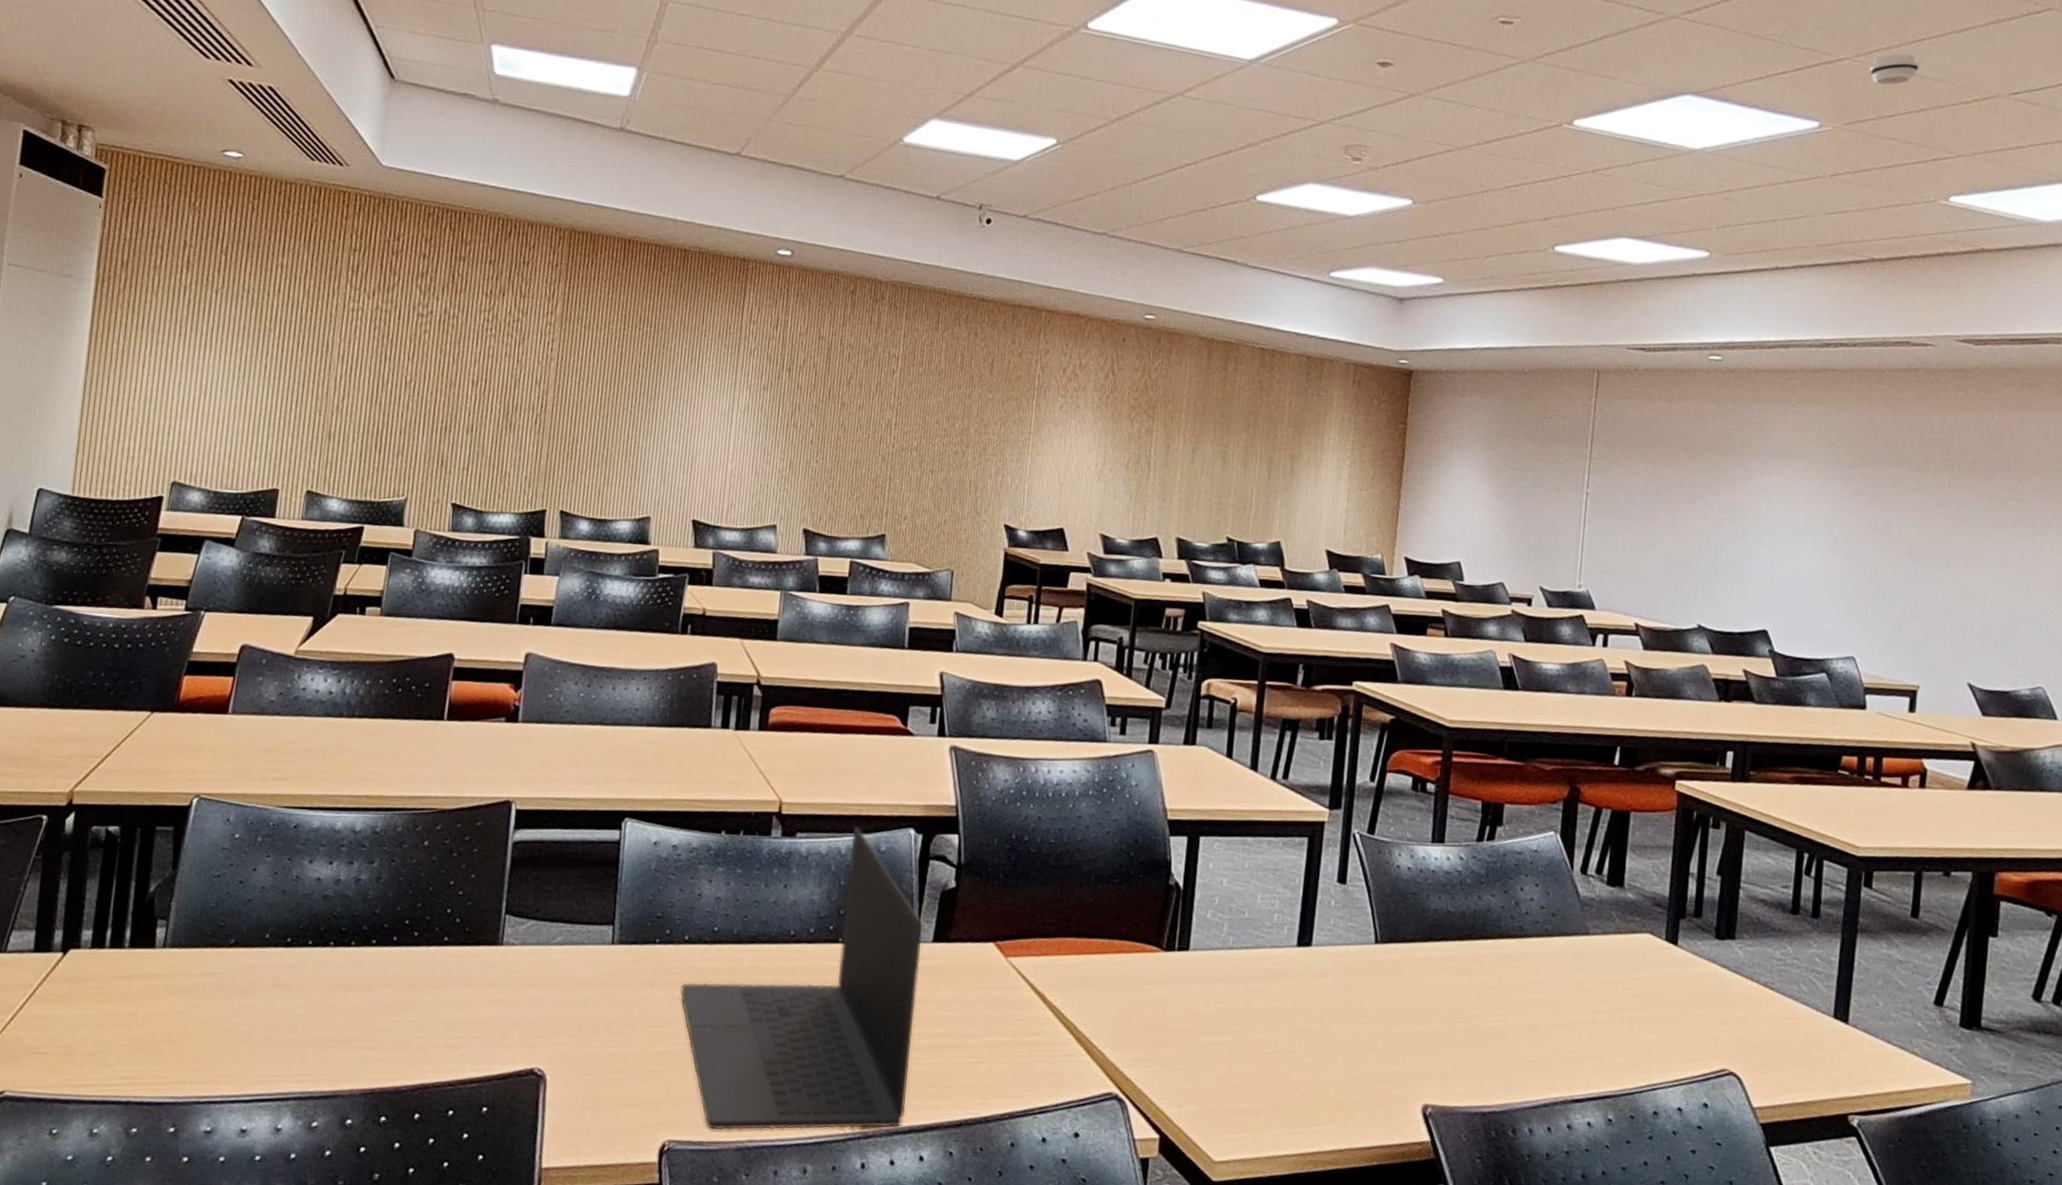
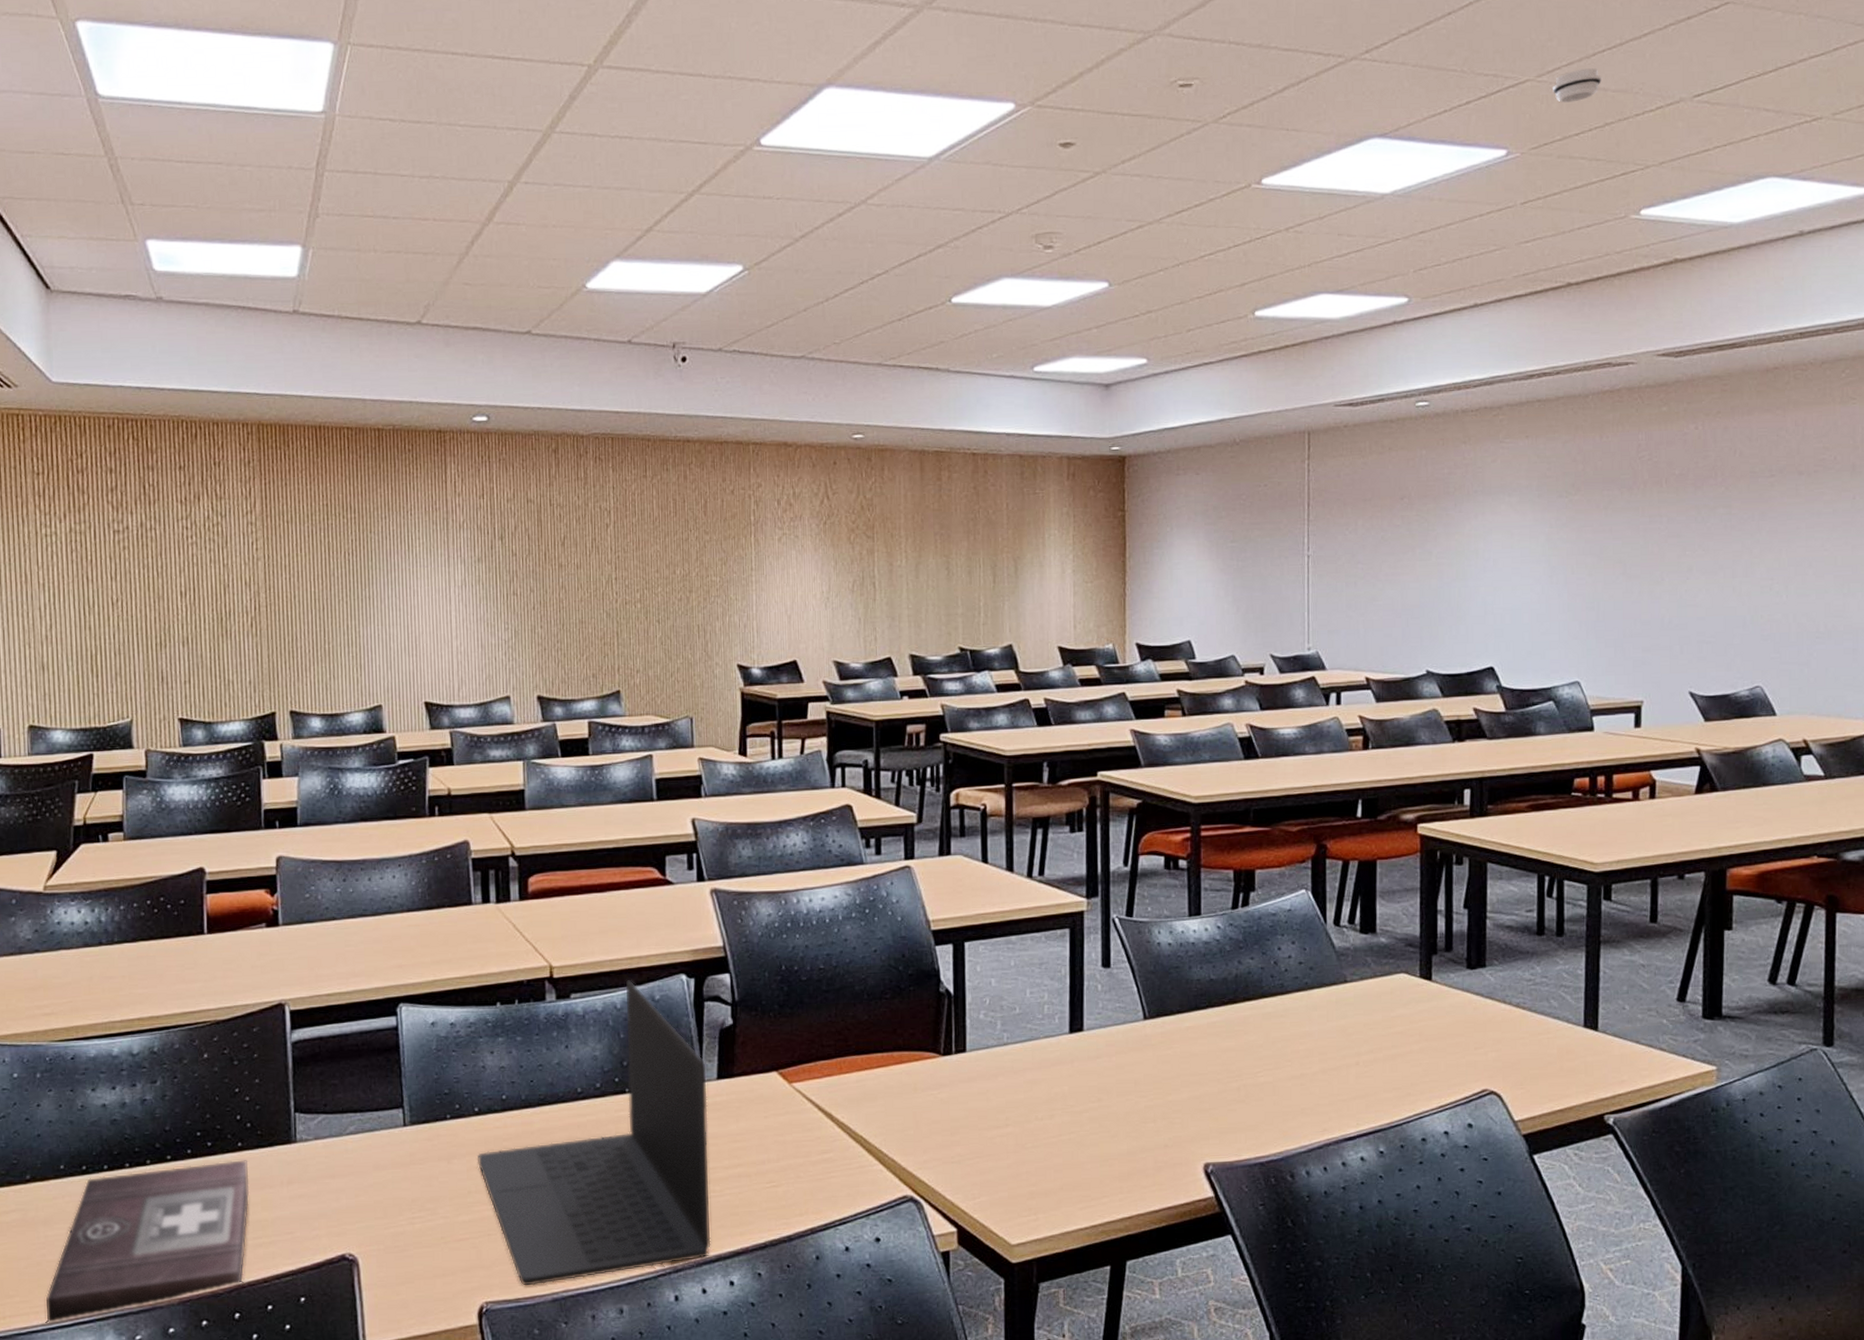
first aid kit: none [227,951,451,1096] -> present [46,1160,249,1323]

